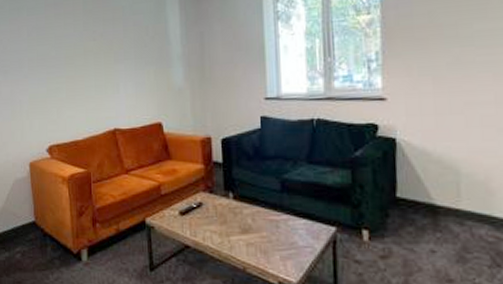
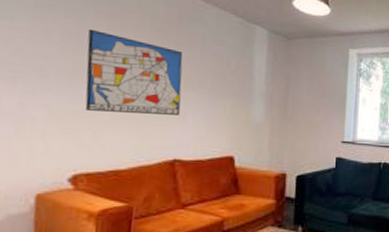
wall art: none [43,21,115,91] -> present [85,28,183,115]

